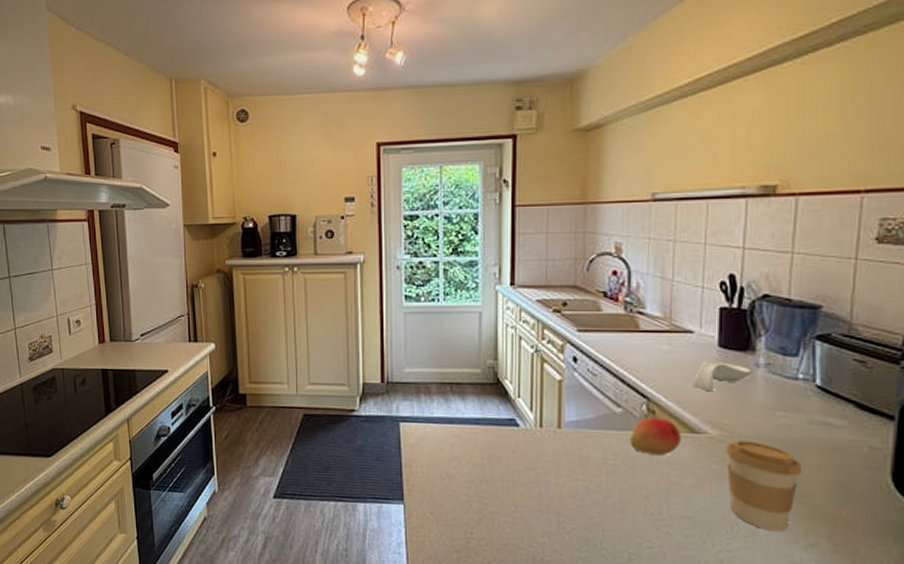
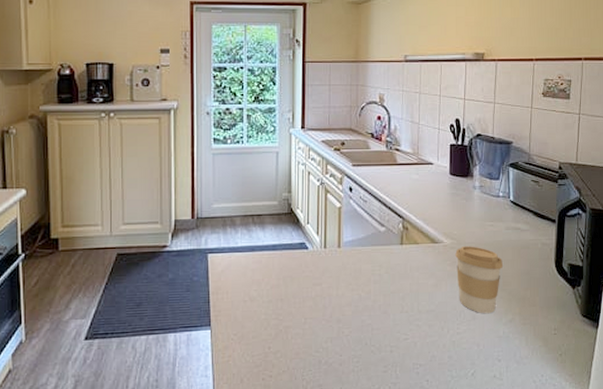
fruit: present [629,417,681,455] -> none [390,233,426,263]
spoon rest: present [692,360,752,392] -> none [433,185,471,210]

